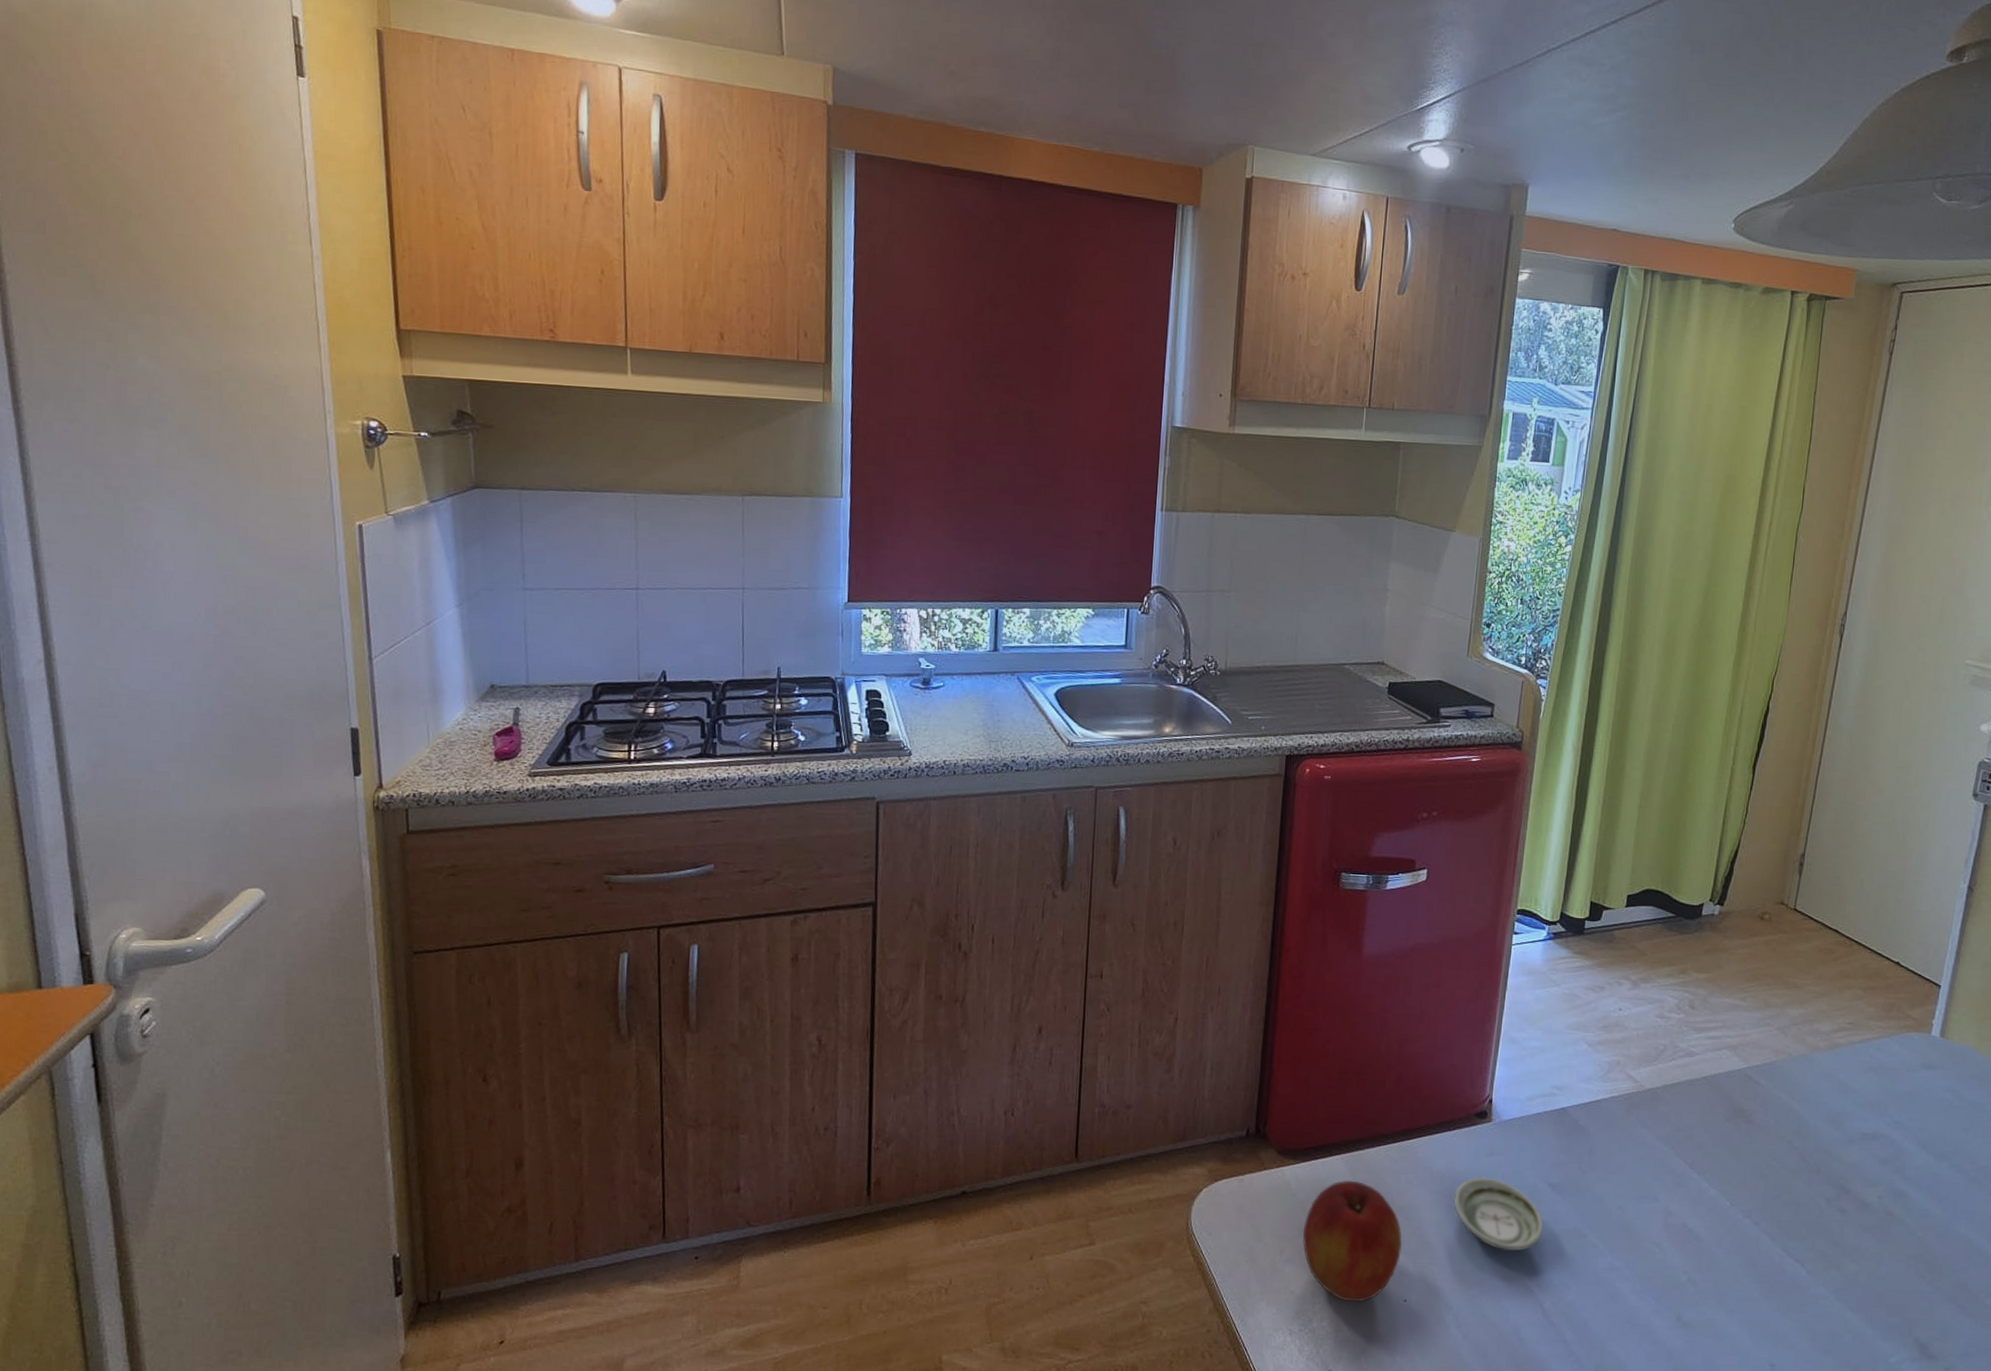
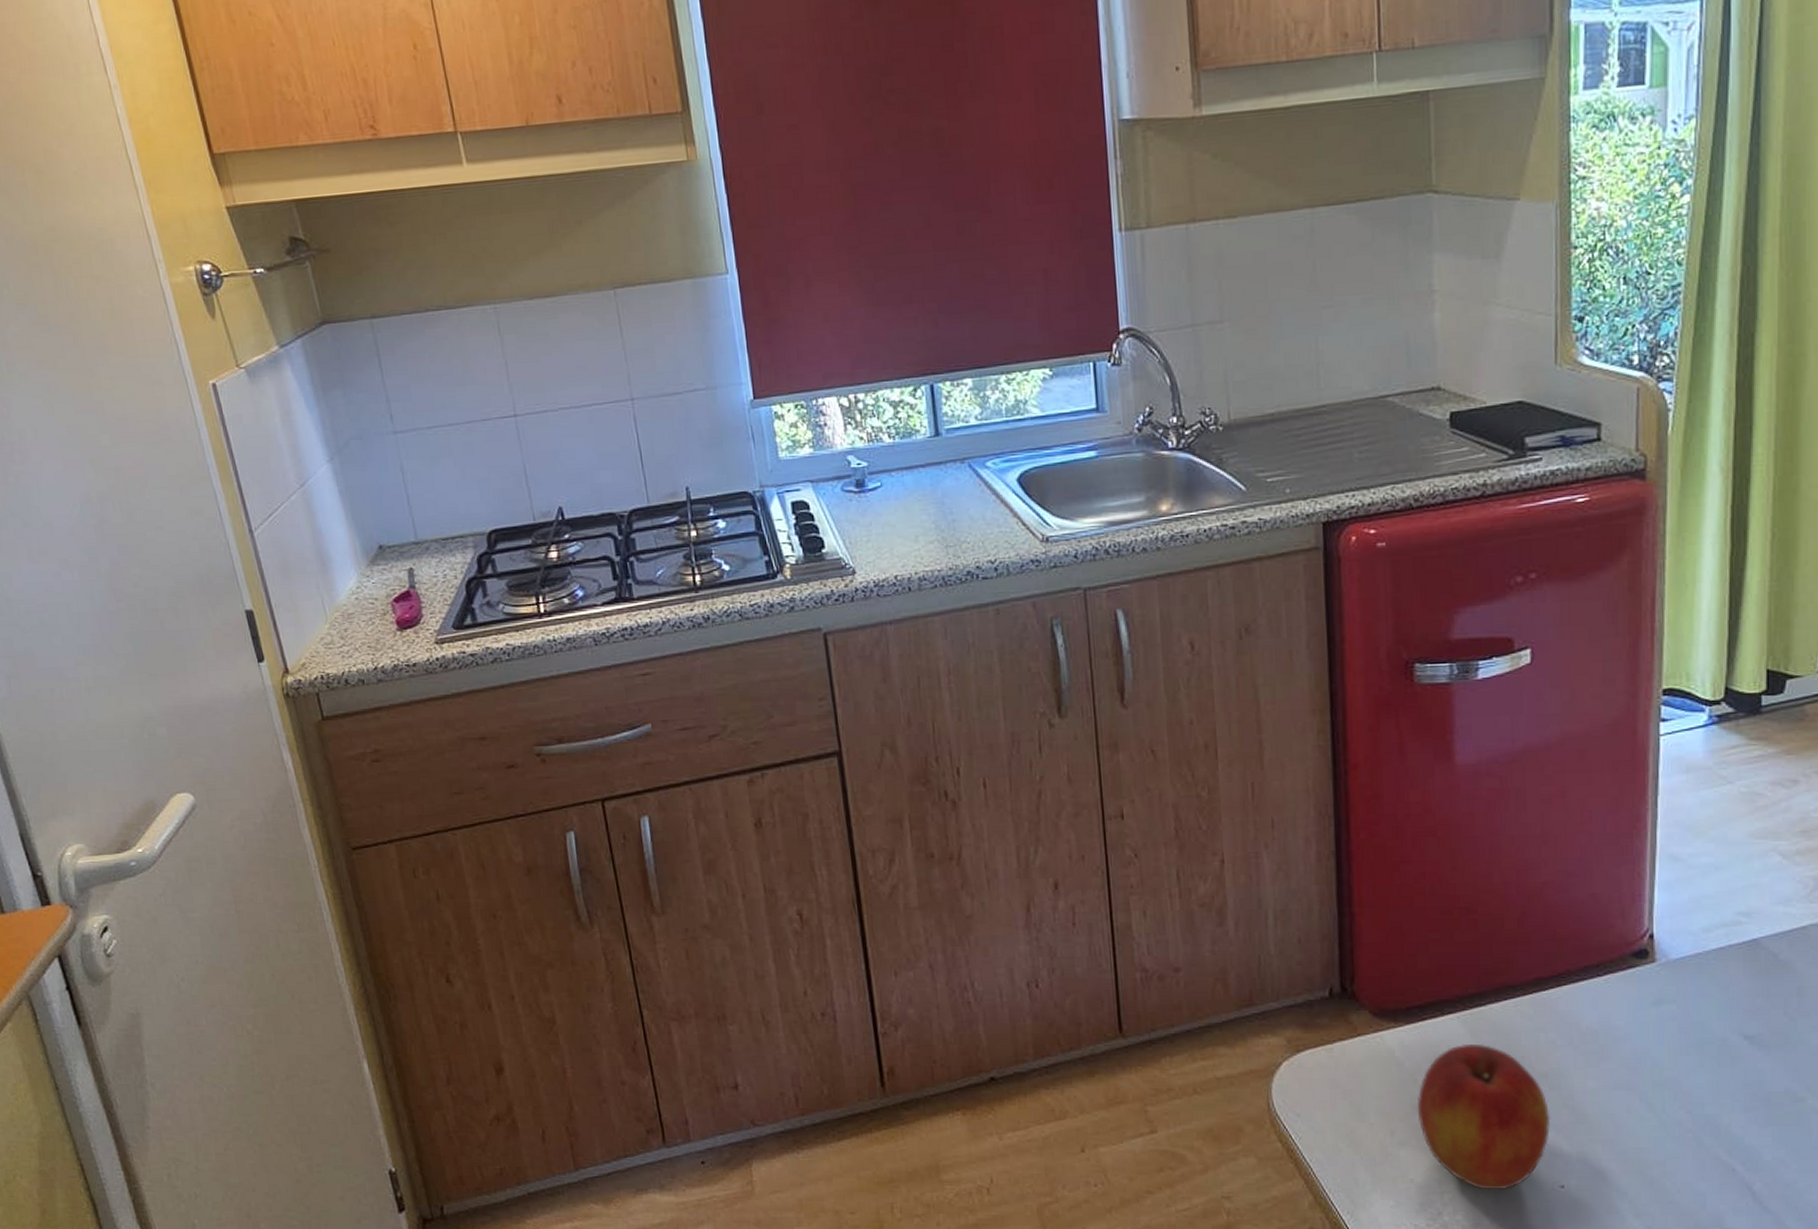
saucer: present [1453,1177,1544,1252] -> none [1614,1032,1743,1122]

